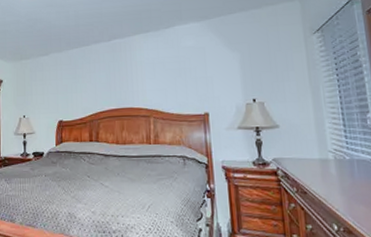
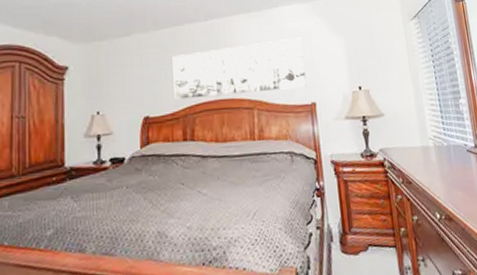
wall art: none [81,53,200,108] -> present [172,37,307,100]

